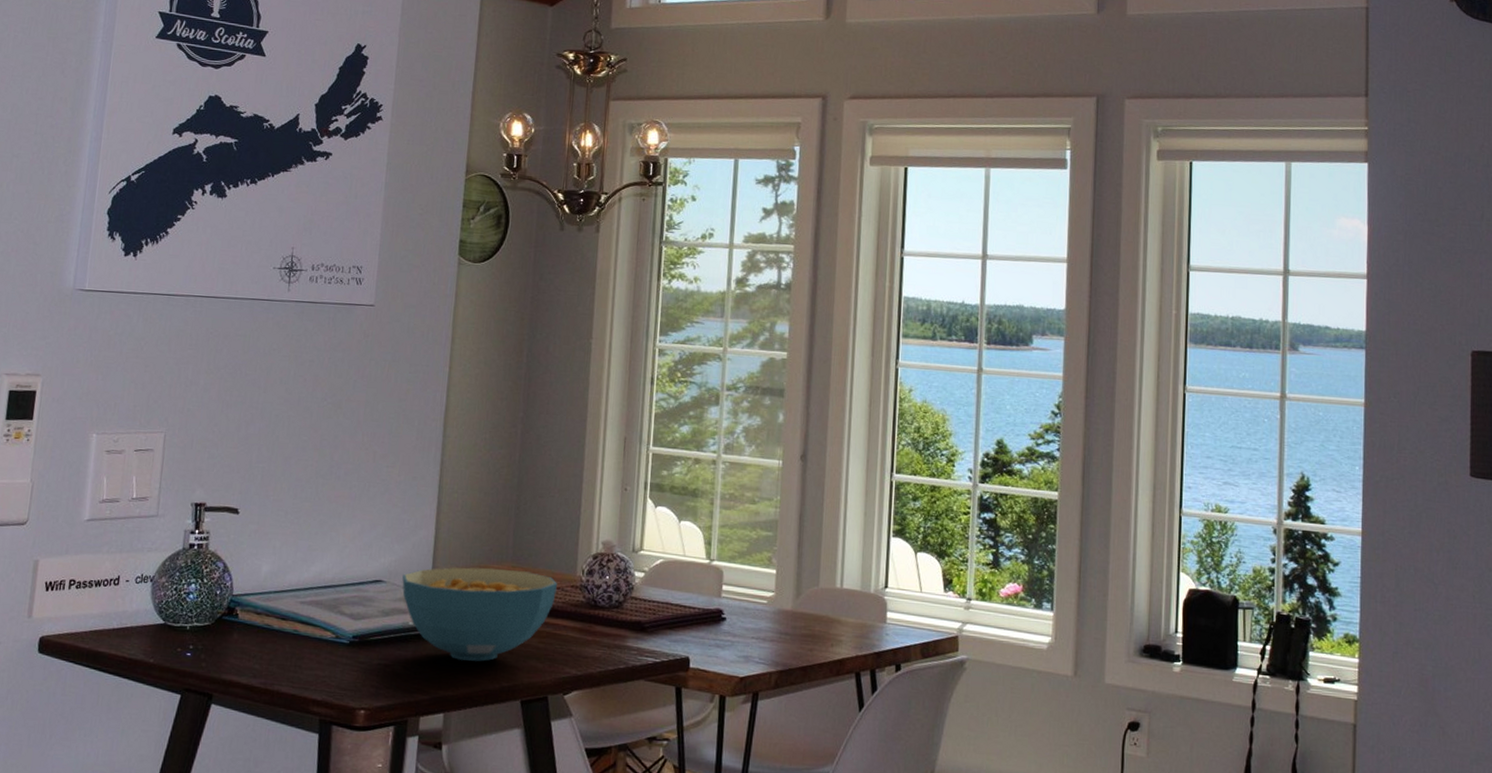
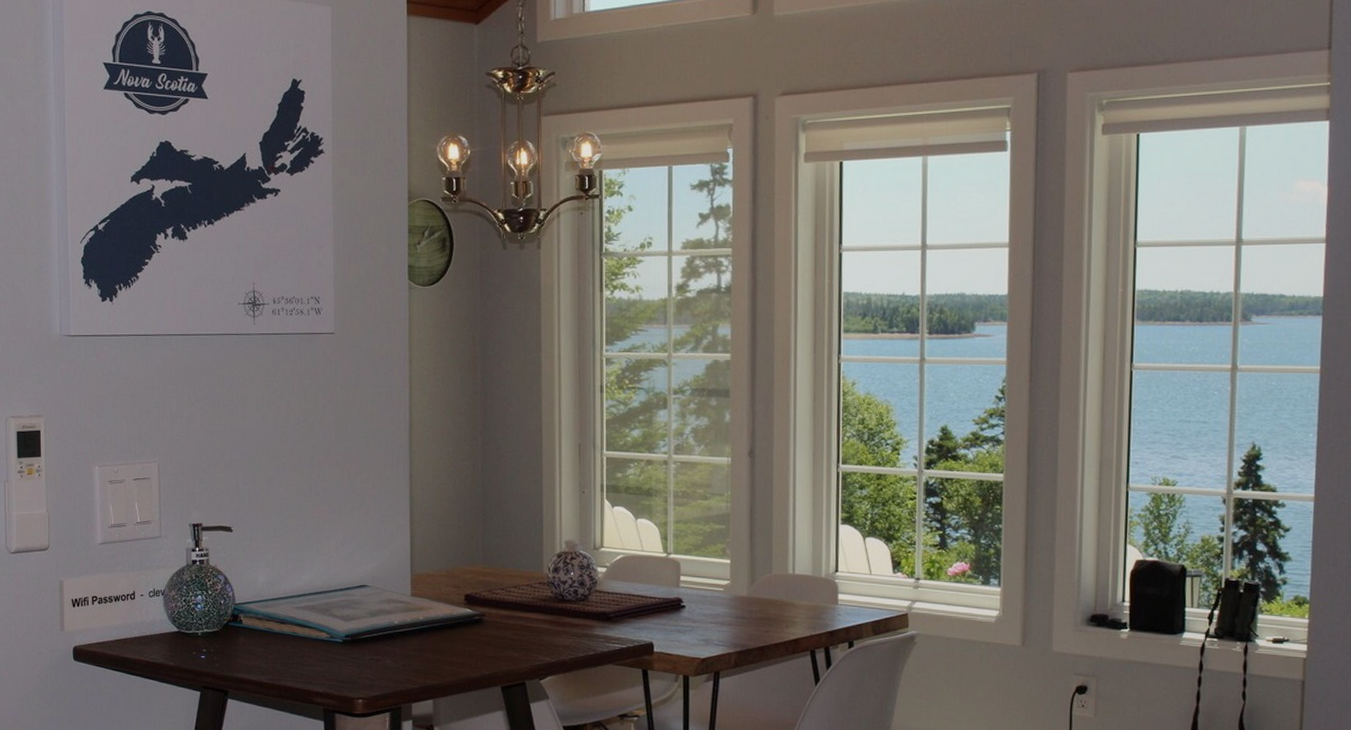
cereal bowl: present [402,567,558,662] -> none [385,569,527,653]

